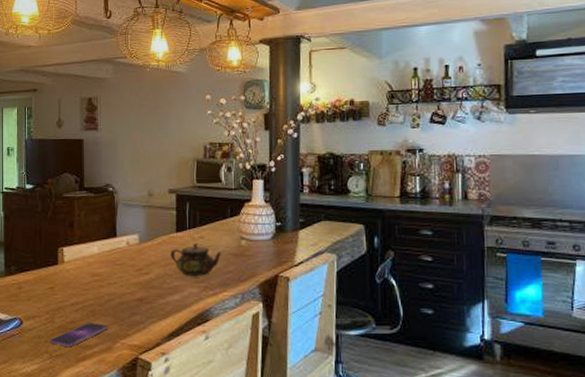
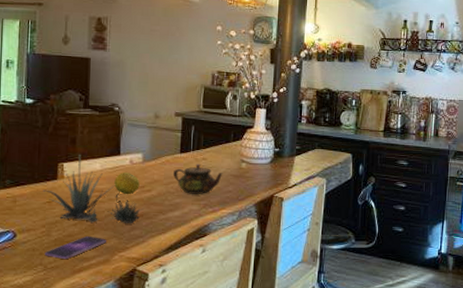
succulent plant: none [45,238,143,310] -> present [43,155,144,224]
fruit: none [112,254,137,279] -> present [114,171,140,195]

